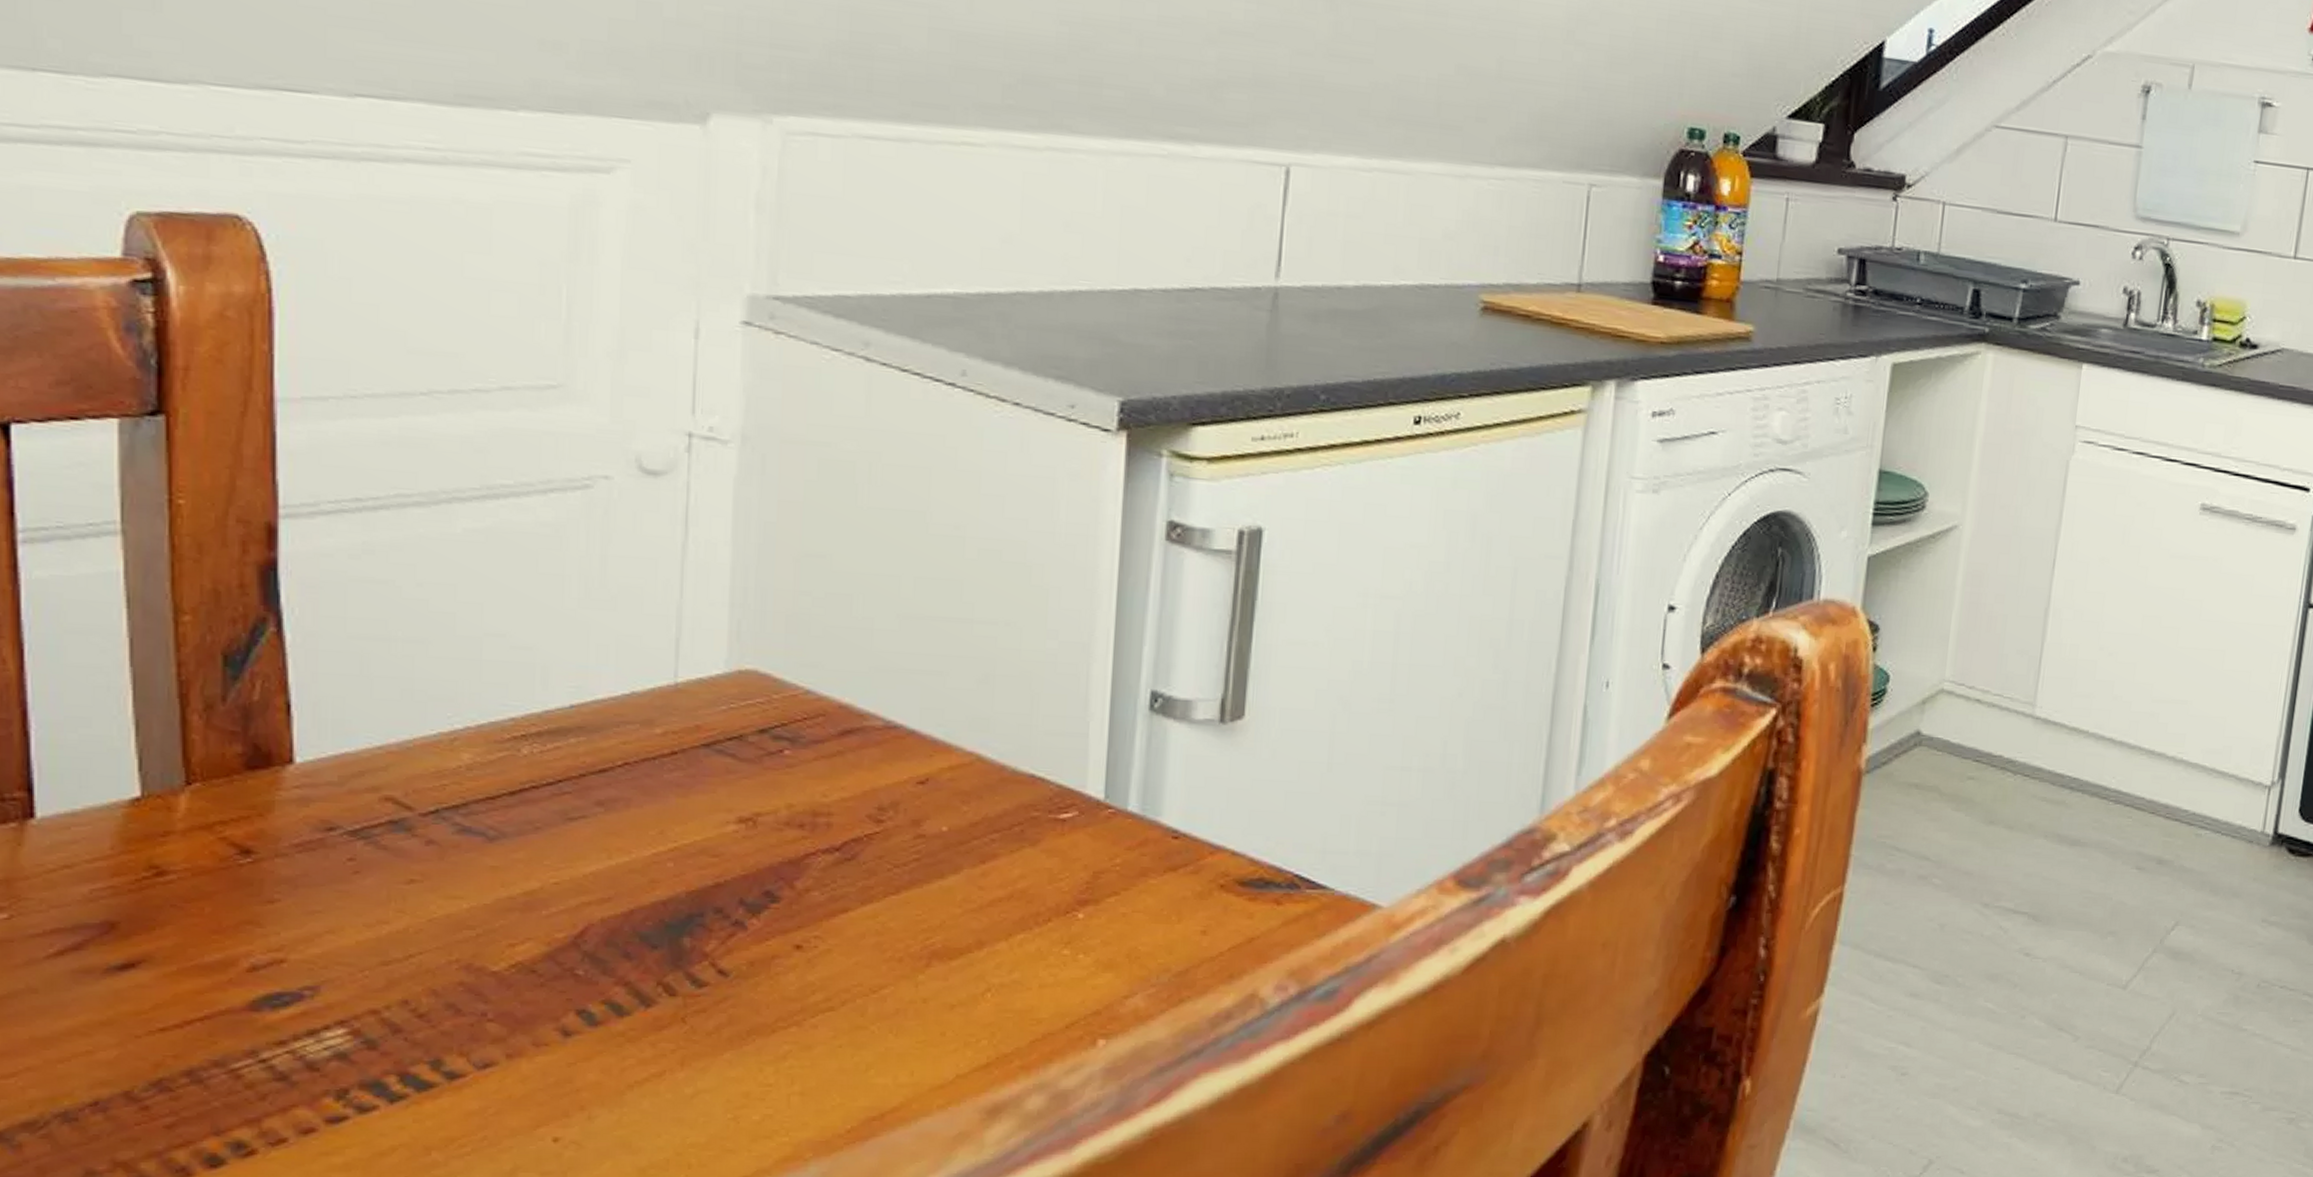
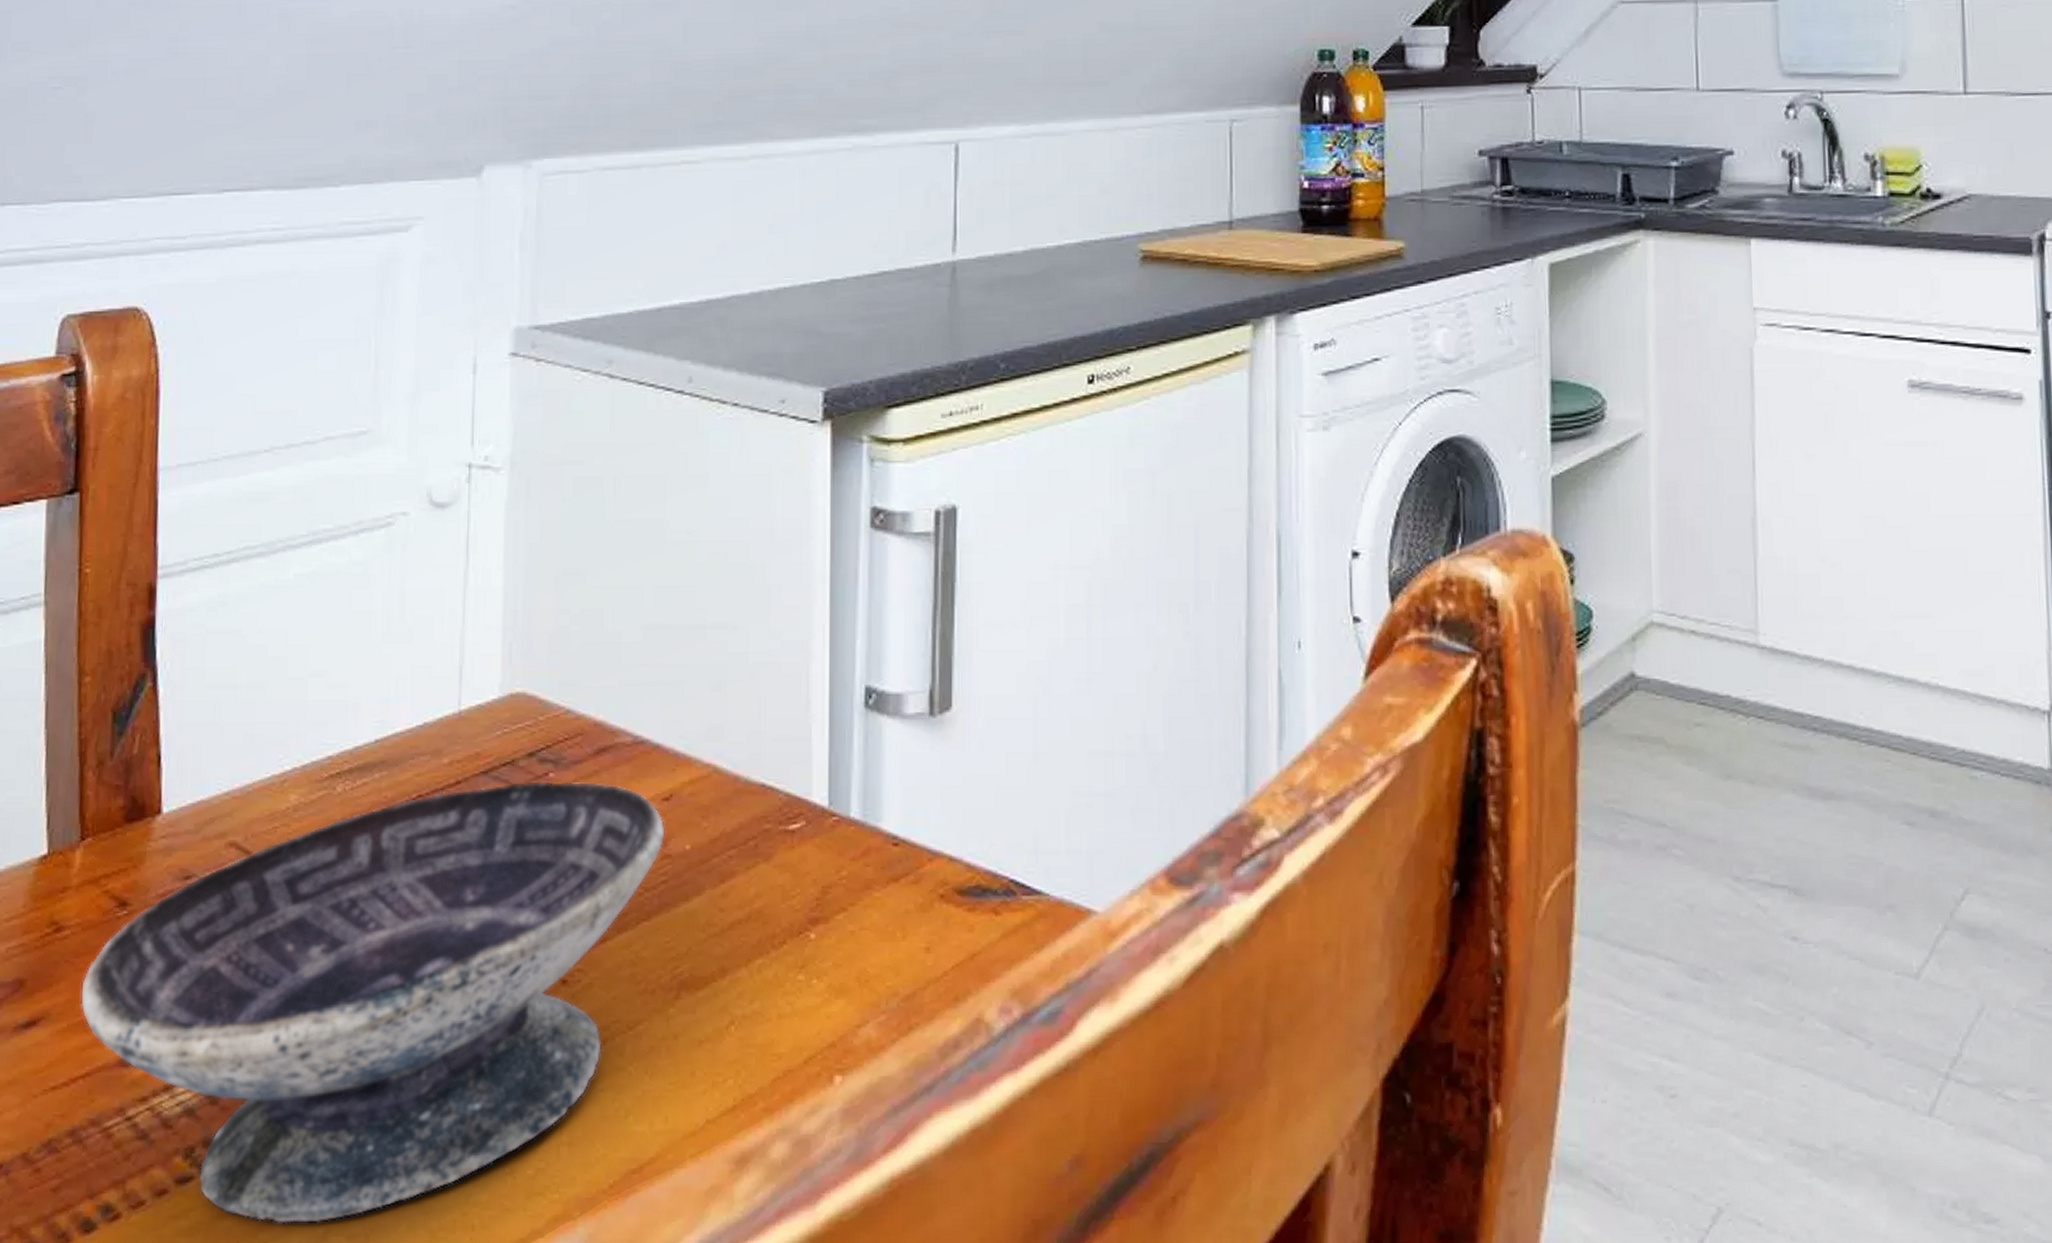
bowl: none [194,757,919,1161] -> present [81,781,665,1224]

